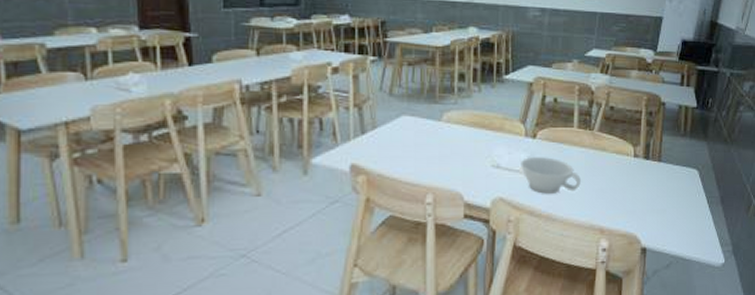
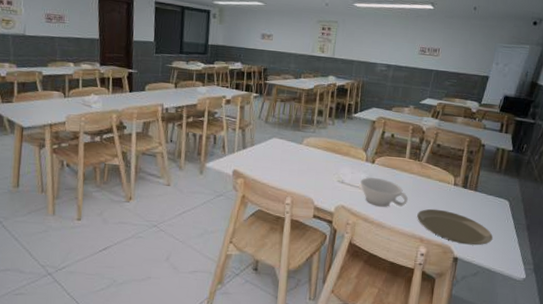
plate: none [594,189,684,231] -> present [417,208,493,246]

